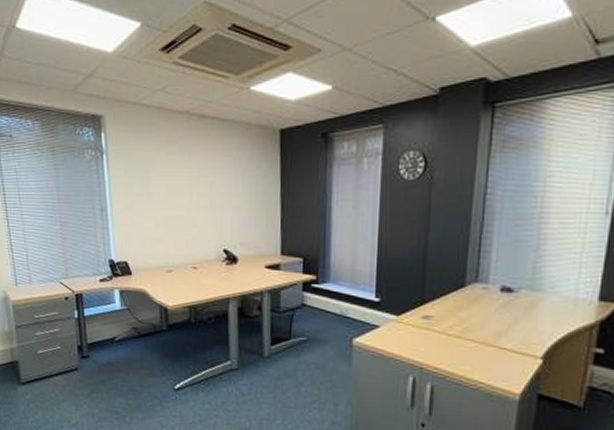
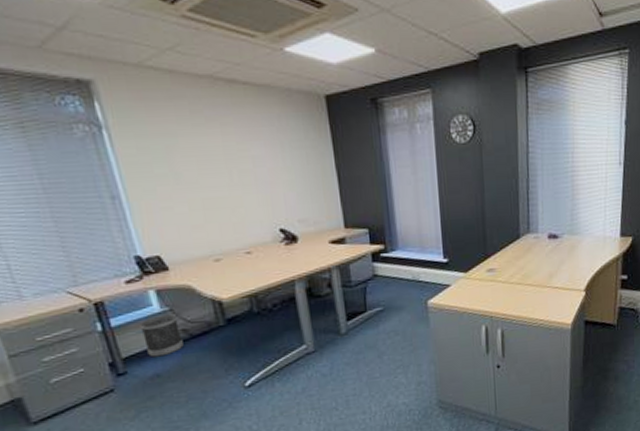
wastebasket: none [104,312,133,348] -> present [139,314,184,358]

